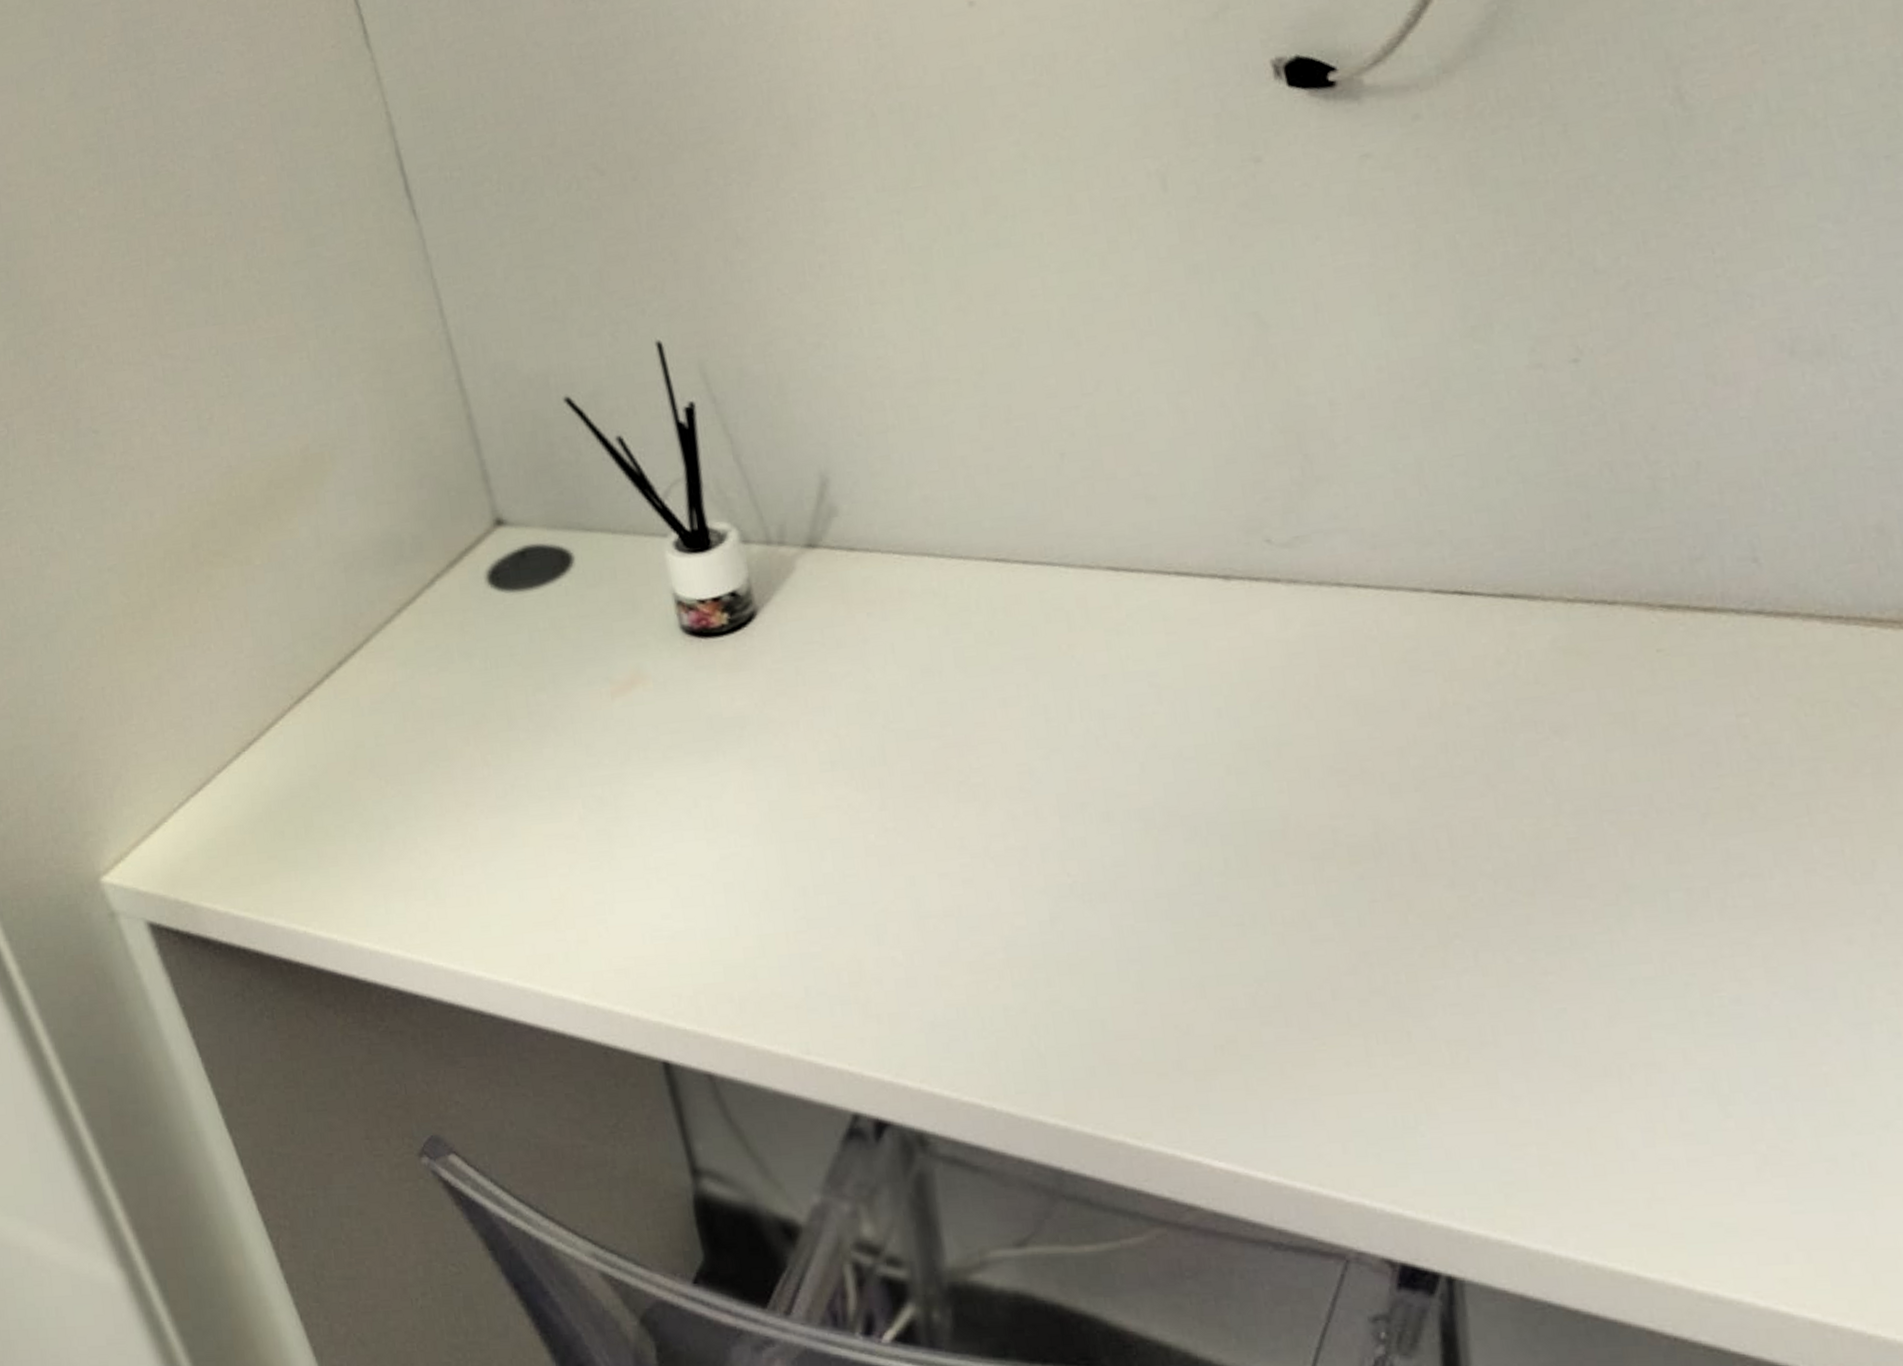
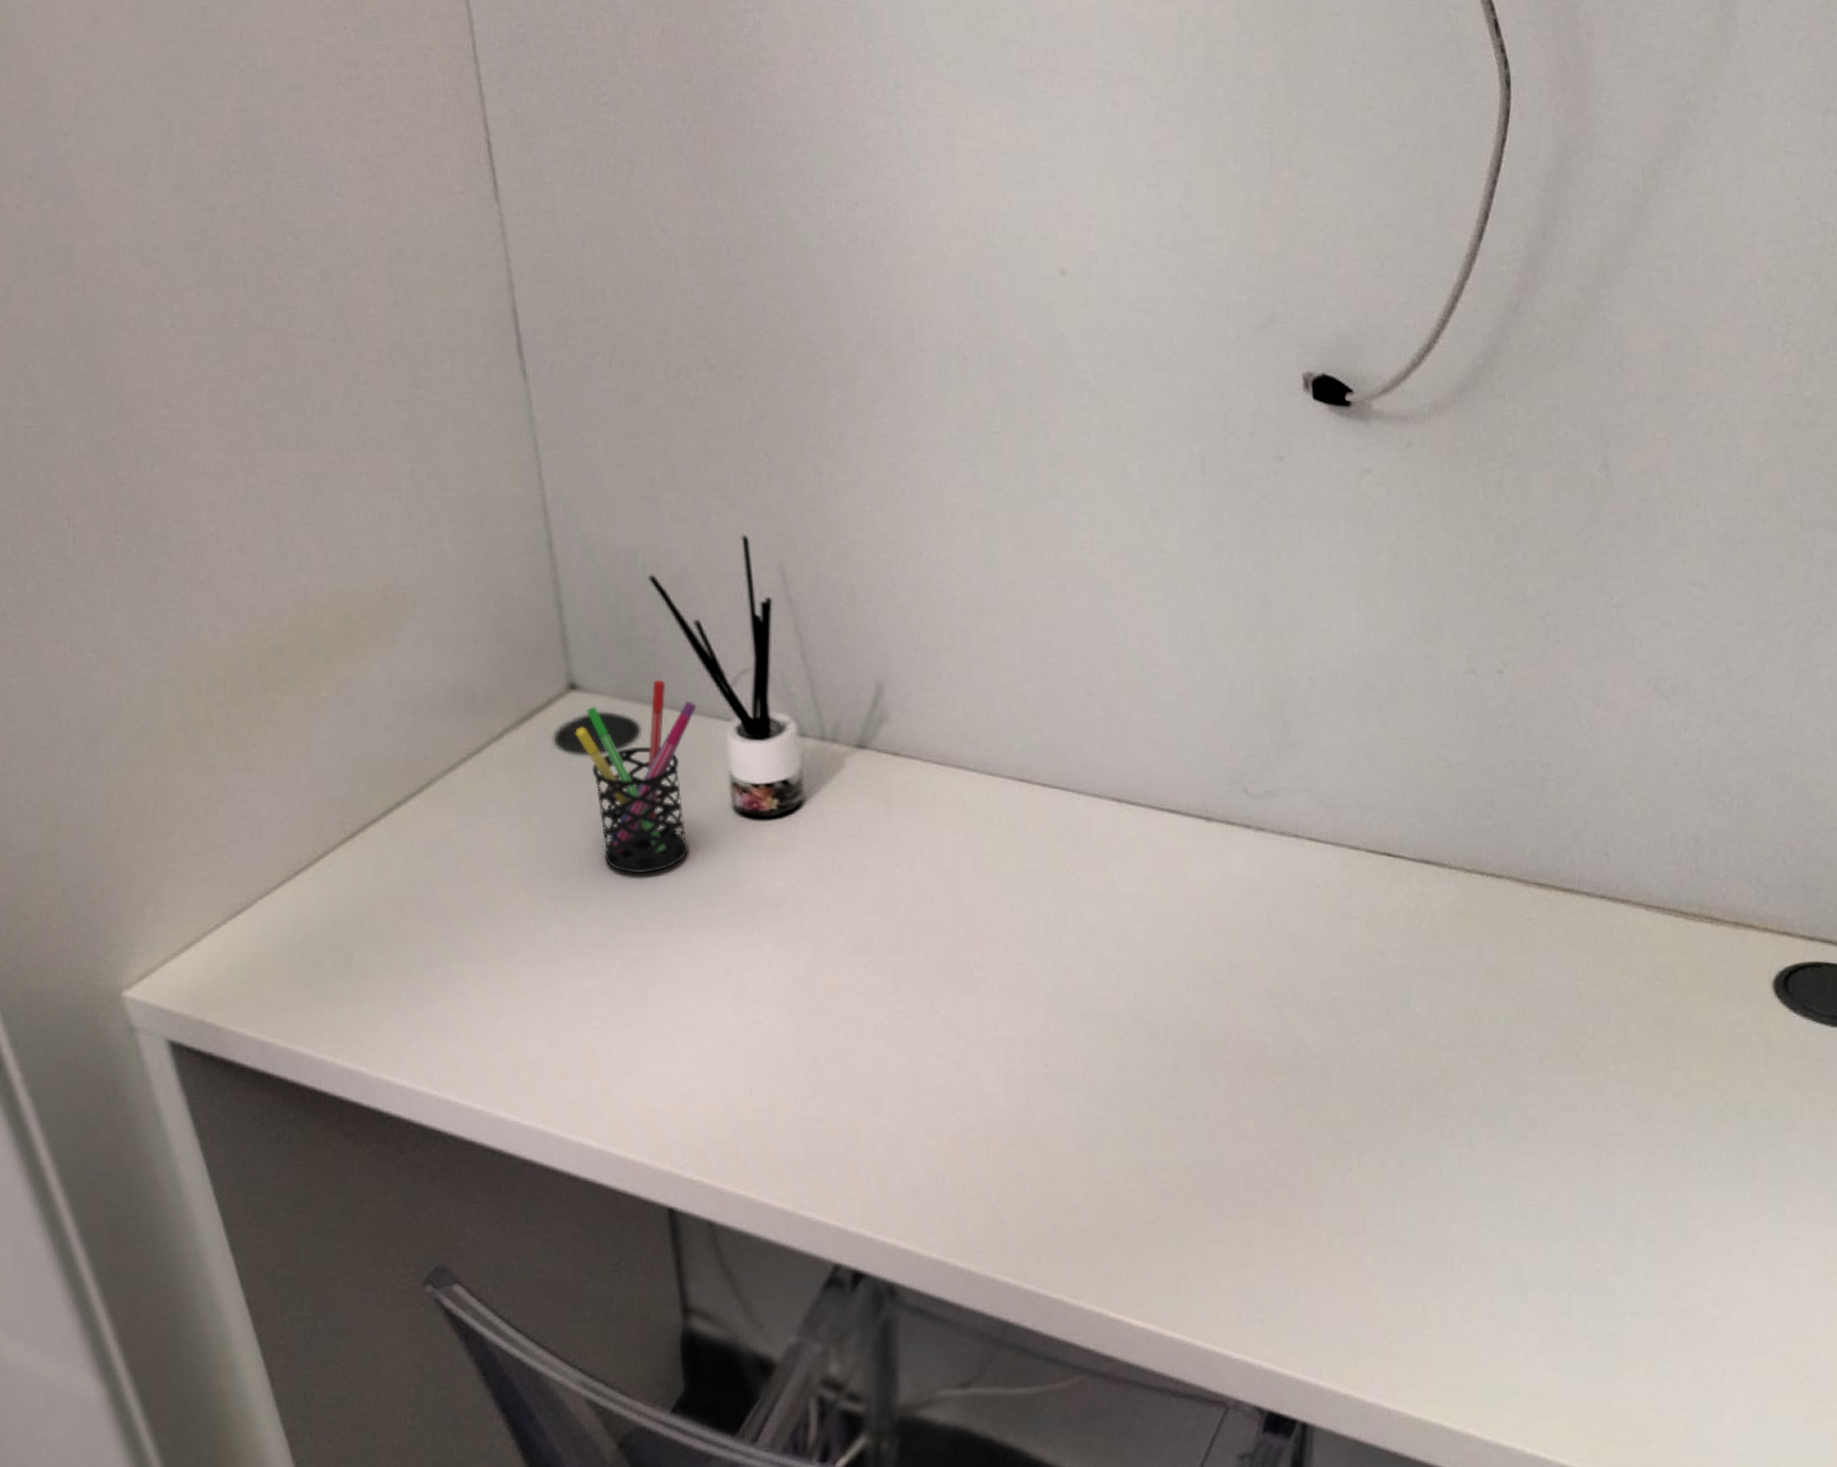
pen holder: none [507,503,639,709] -> present [575,680,697,874]

